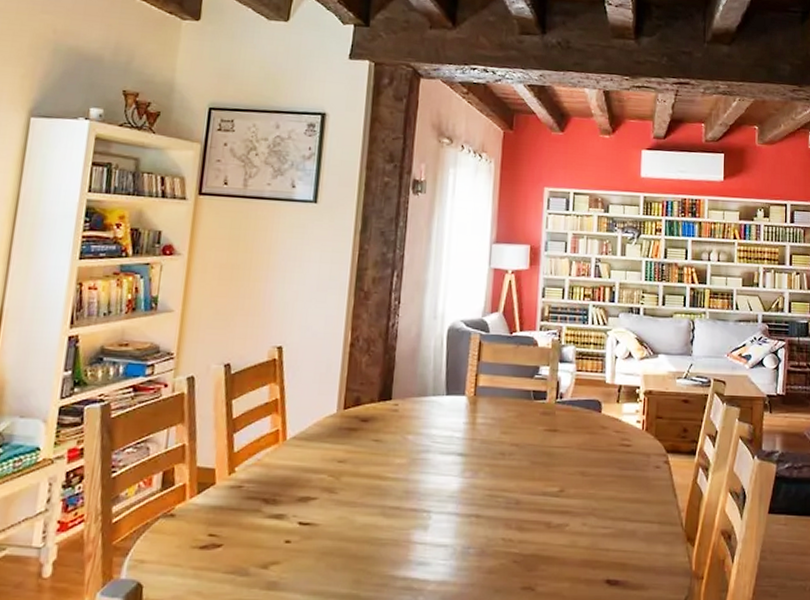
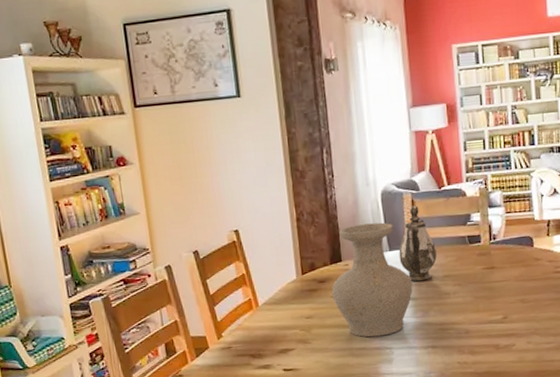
vase: none [373,360,466,495] -> present [331,222,413,338]
teapot: none [455,348,497,436] -> present [399,205,437,282]

